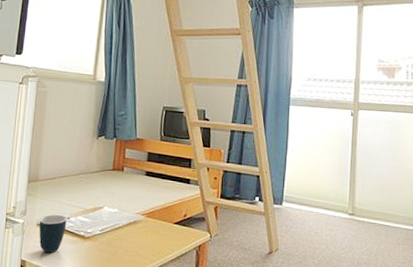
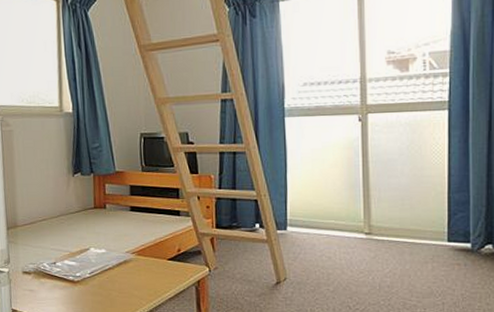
mug: present [39,214,67,253] -> none [25,260,54,301]

